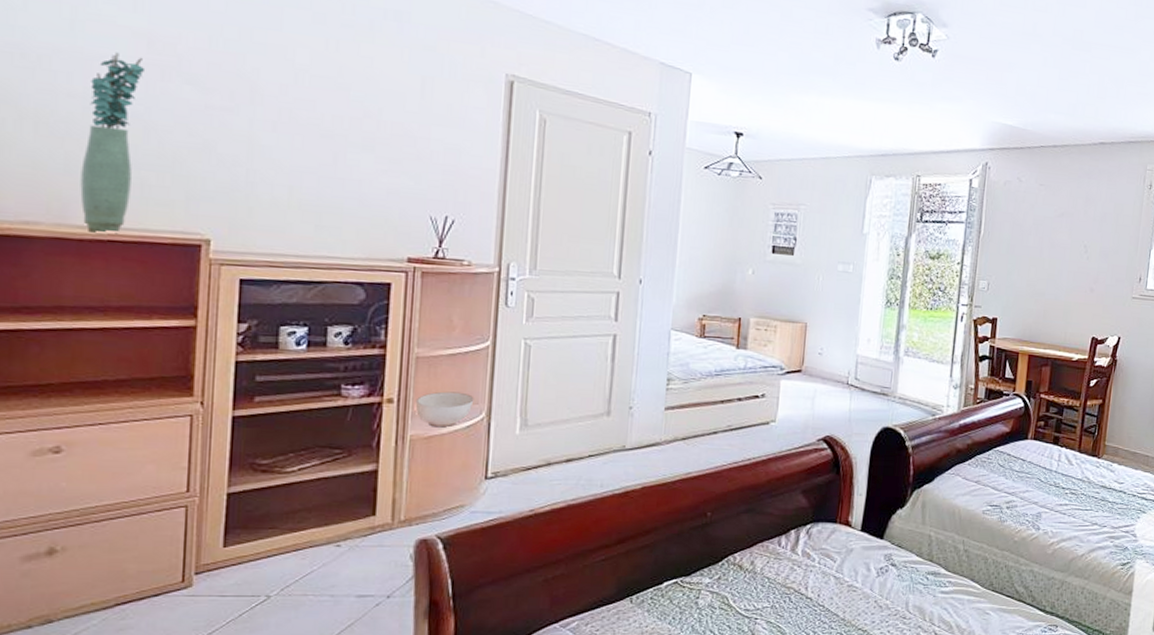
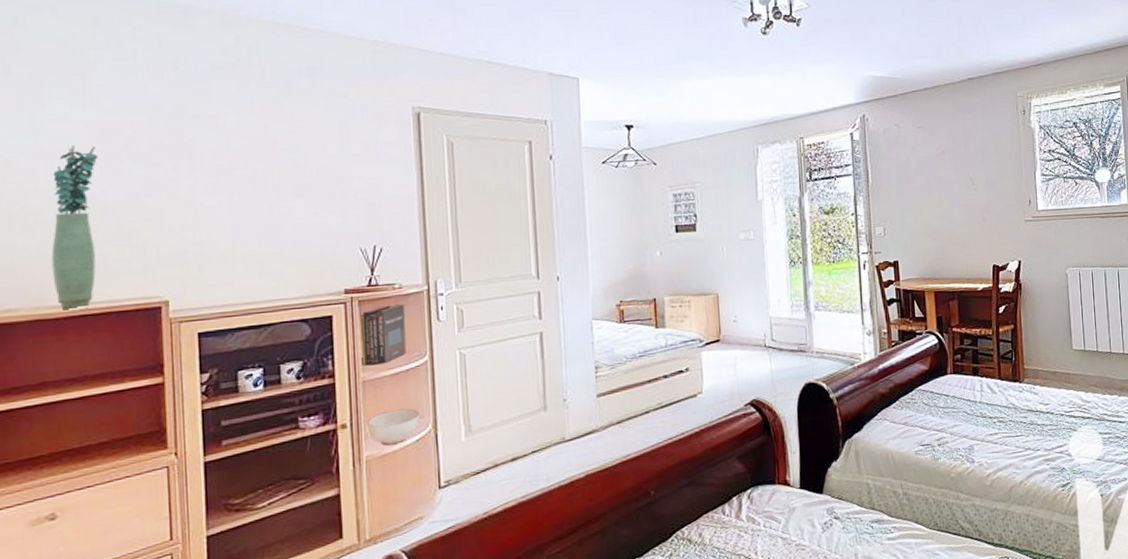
books: none [414,281,471,343] -> present [359,304,406,366]

